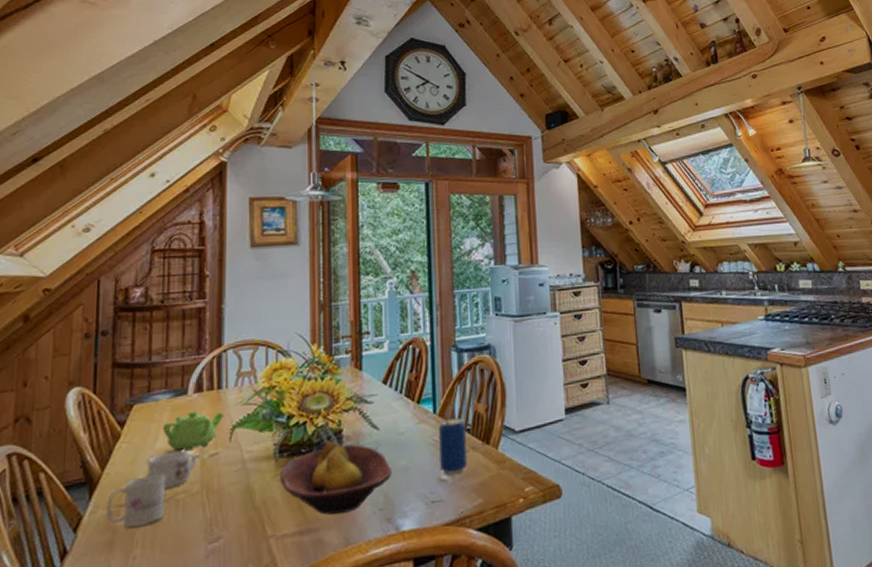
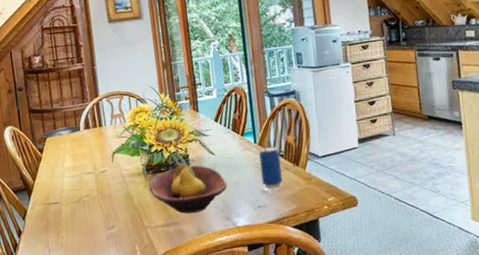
mug: present [106,474,165,528] -> none [40,184,77,218]
mug: present [146,449,197,488] -> none [60,168,93,193]
teapot: present [163,410,223,451] -> none [67,141,106,169]

